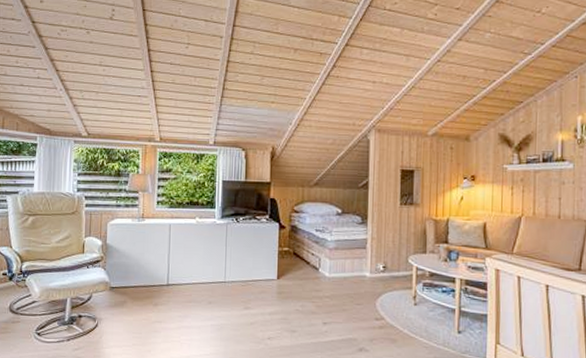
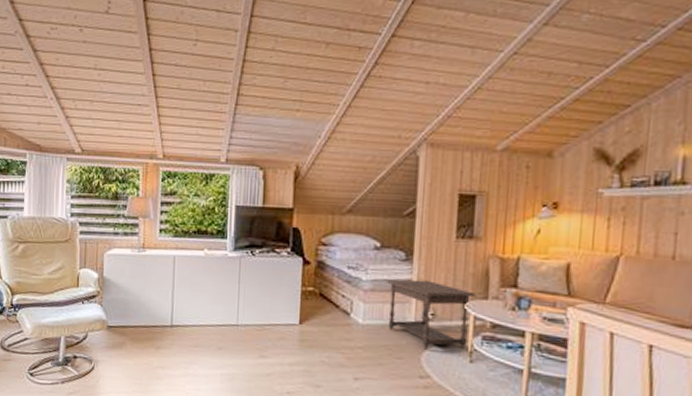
side table: none [346,239,417,296] -> present [385,279,476,350]

